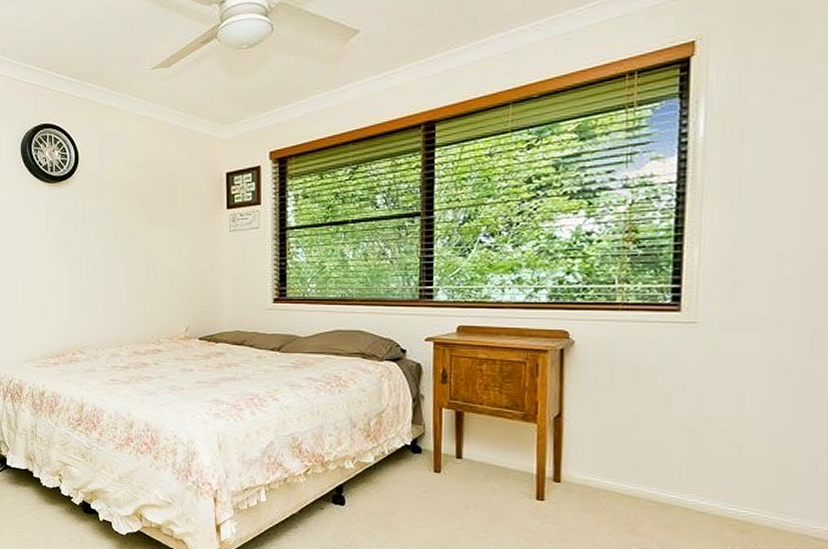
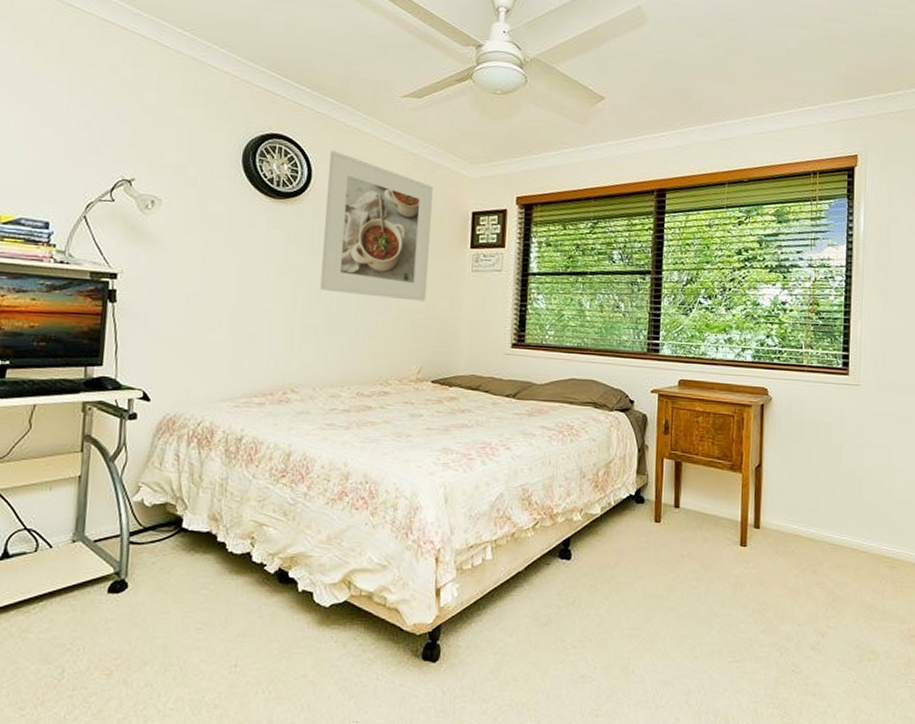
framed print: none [92,131,188,265] -> present [320,150,433,302]

